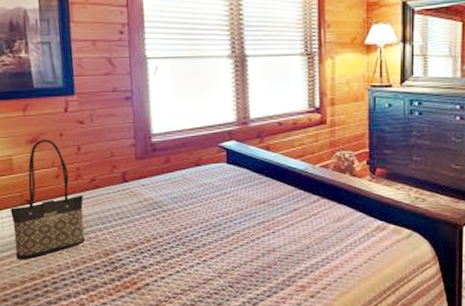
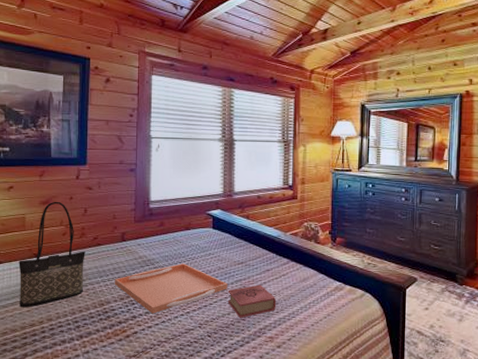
serving tray: none [118,205,249,263] -> present [114,263,228,314]
book: none [249,226,307,265] -> present [227,284,277,318]

